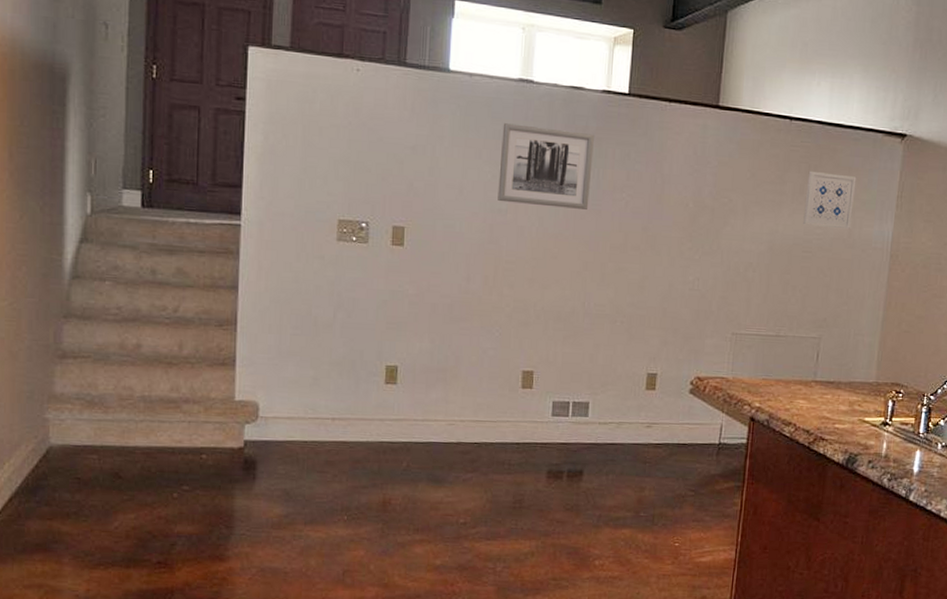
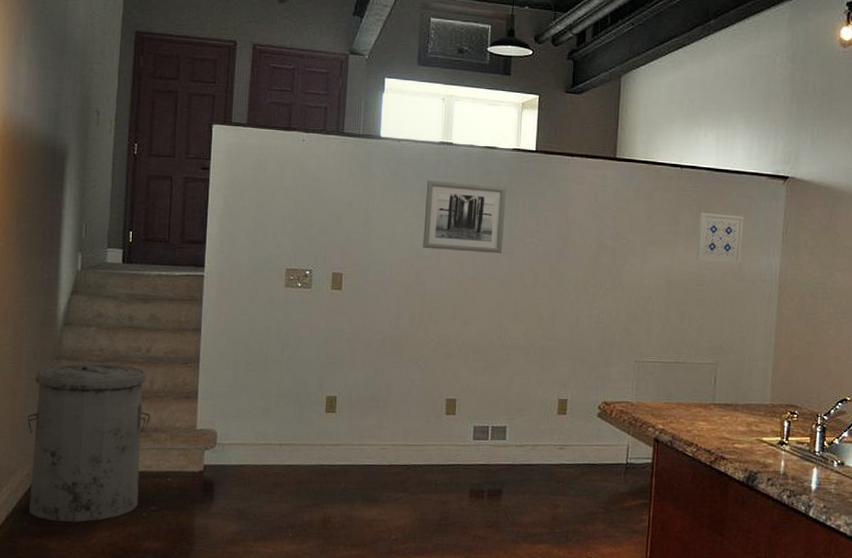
trash can: none [31,323,180,503] -> present [27,364,151,522]

